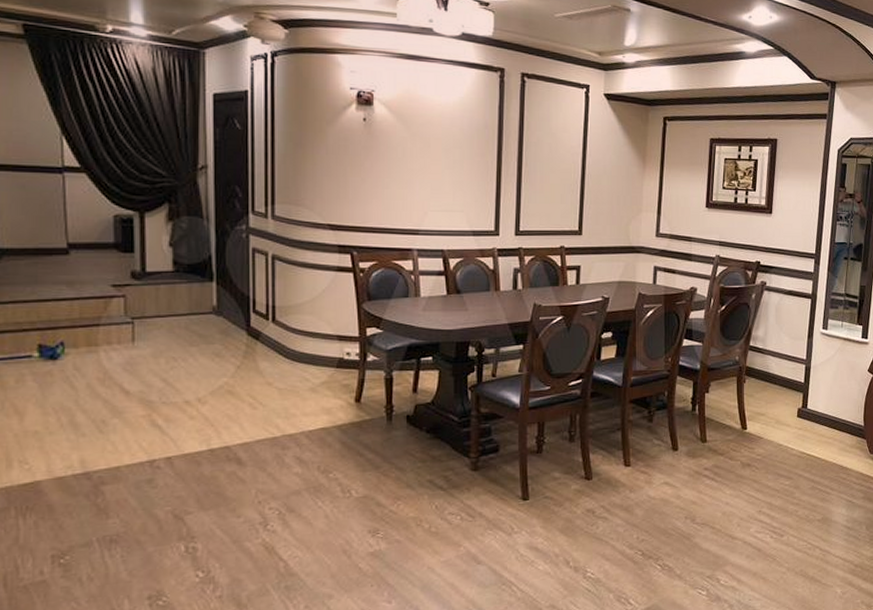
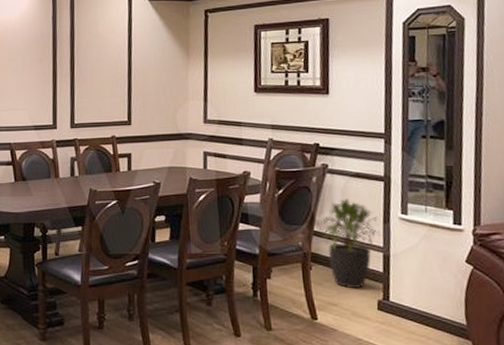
potted plant: none [754,315,805,398] -> present [319,198,381,288]

